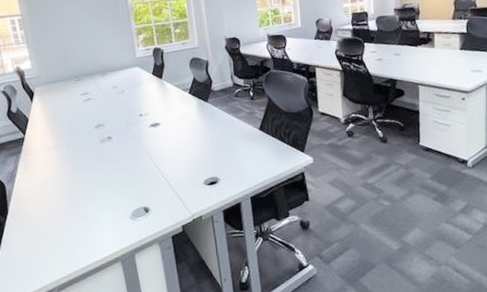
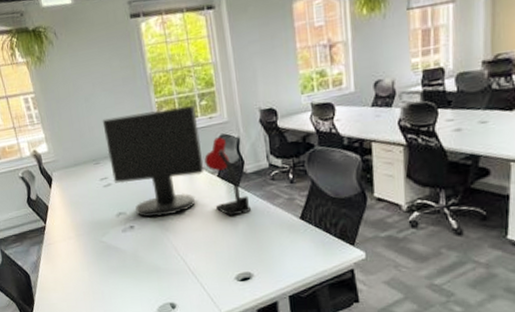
monitor: none [85,31,178,129] -> present [102,104,205,218]
desk lamp: none [178,60,218,128] -> present [204,137,251,216]

